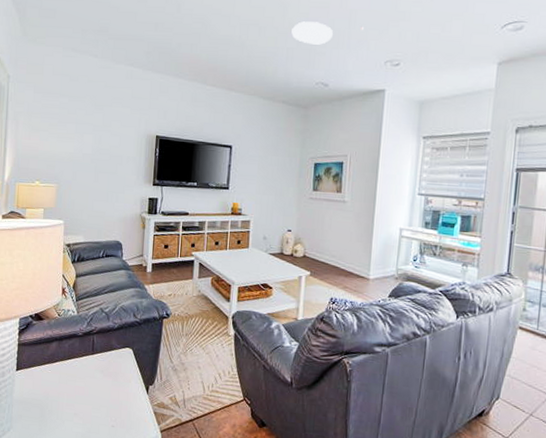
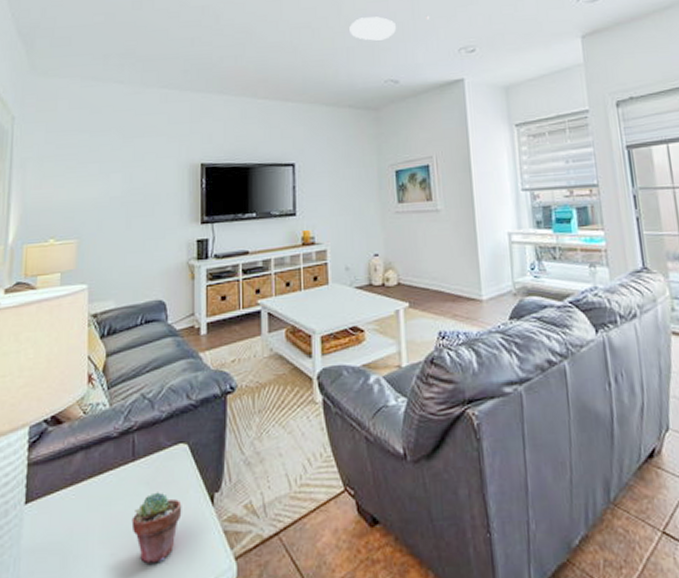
potted succulent: none [89,378,126,425] -> present [131,492,182,564]

